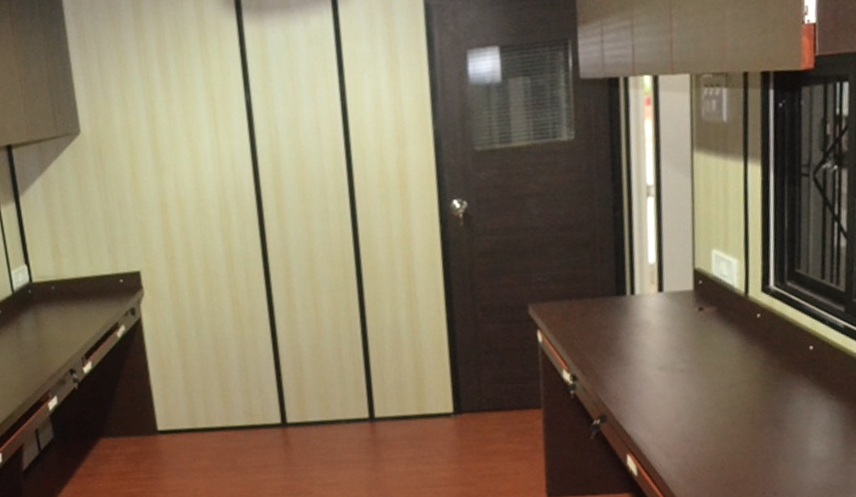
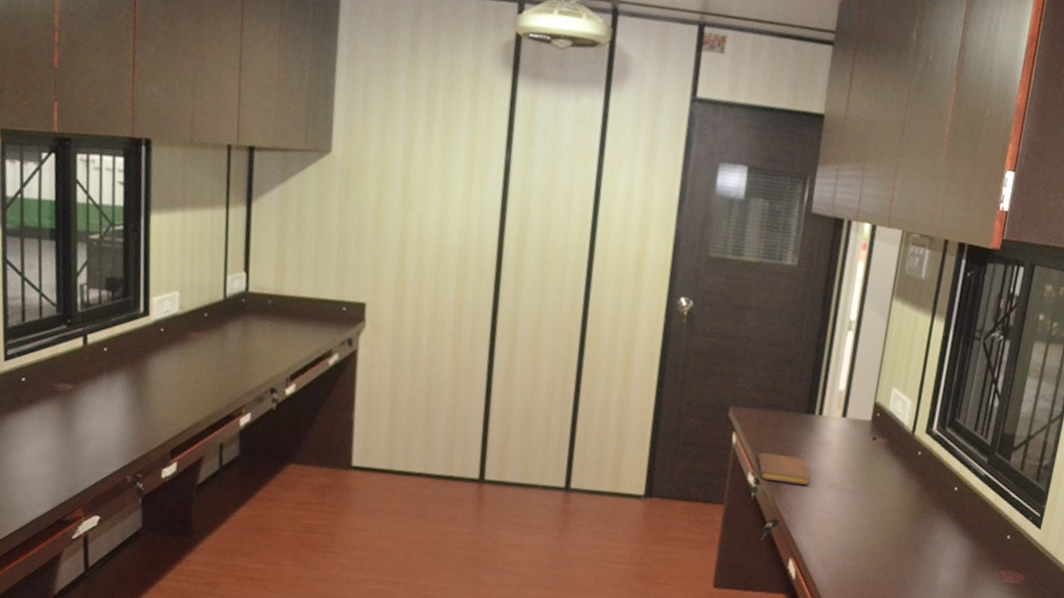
notebook: none [569,344,635,375] -> present [757,452,811,485]

